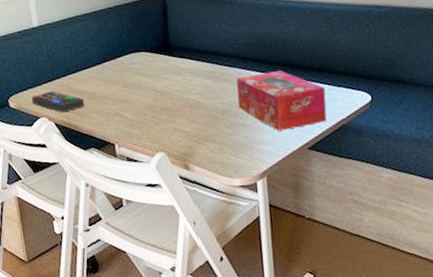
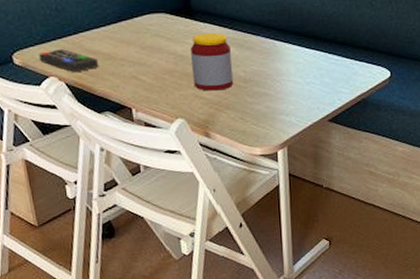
jar: none [170,67,212,124] -> present [191,33,234,91]
tissue box: present [237,71,327,131] -> none [260,42,348,102]

